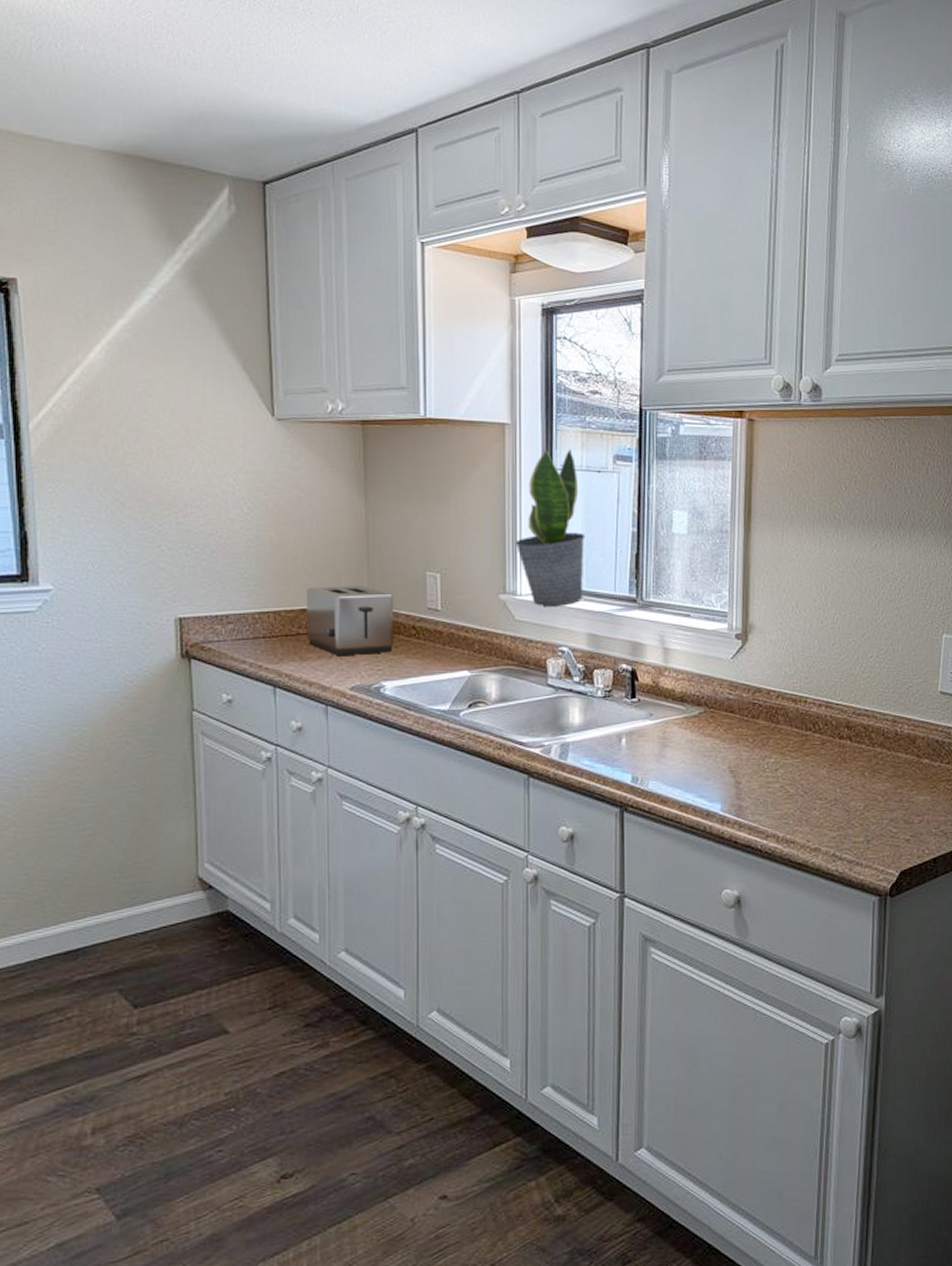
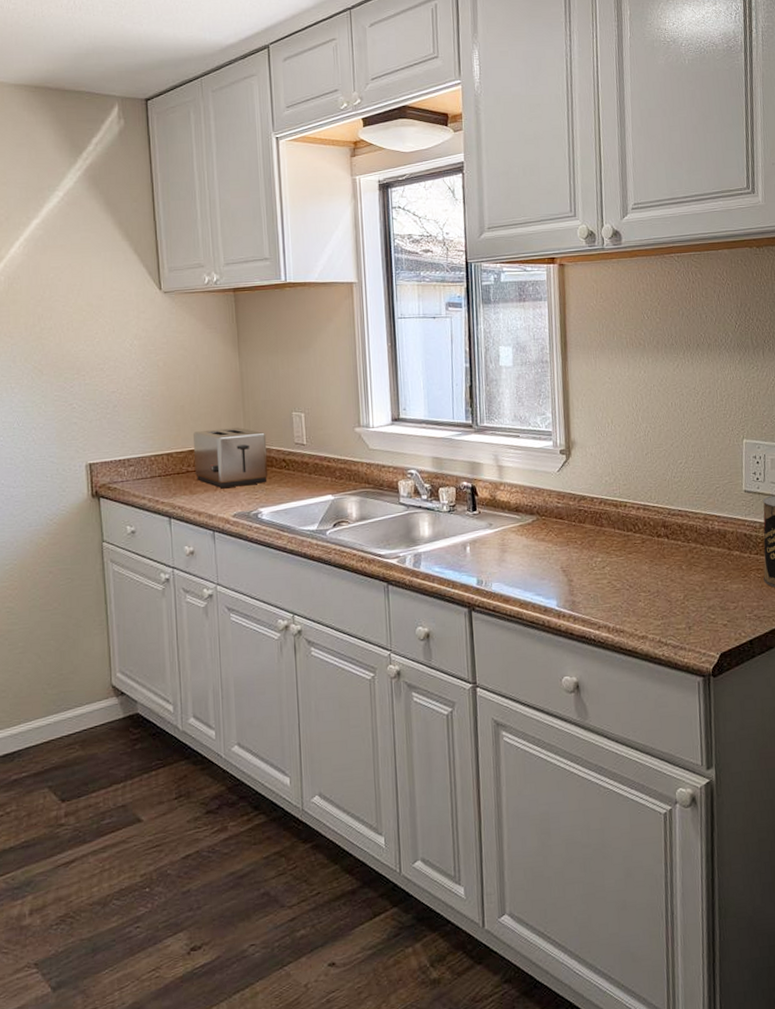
potted plant: present [515,449,585,606] -> none [366,300,427,436]

